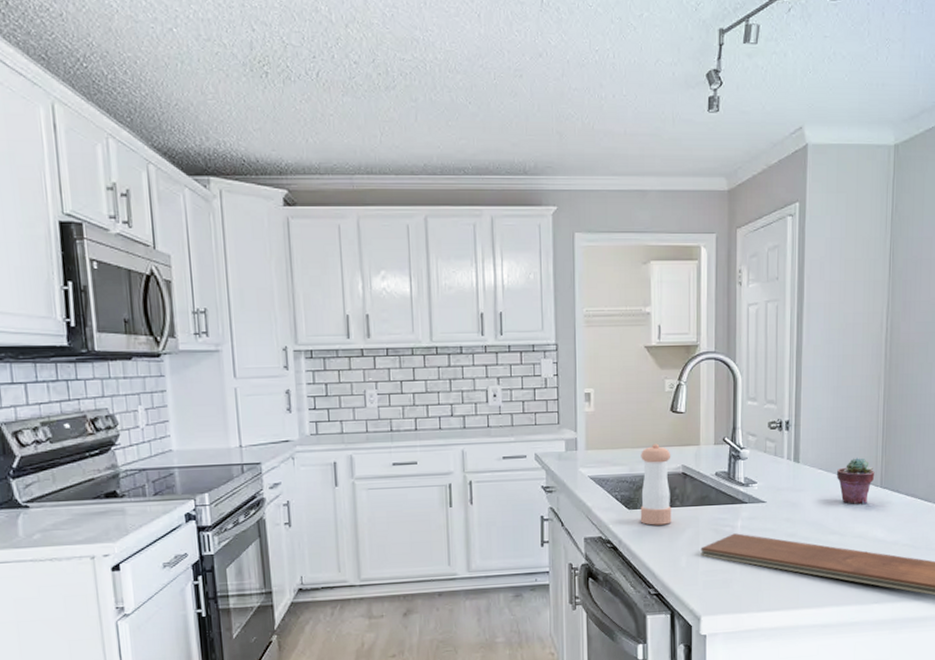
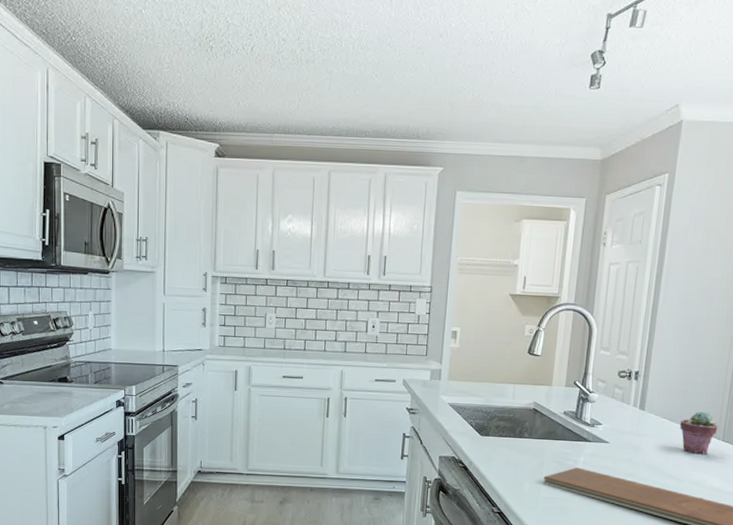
pepper shaker: present [640,443,672,525] -> none [490,380,525,453]

